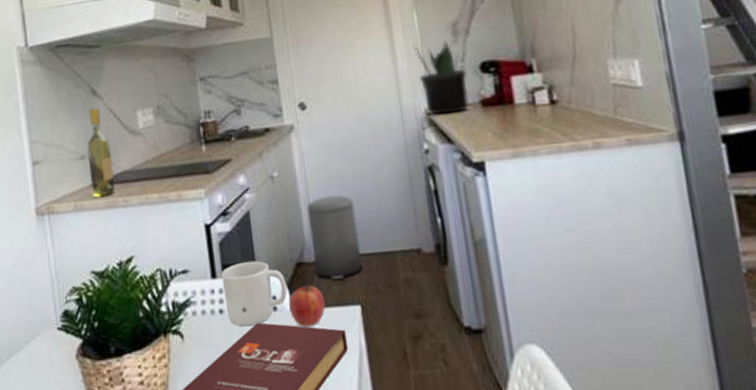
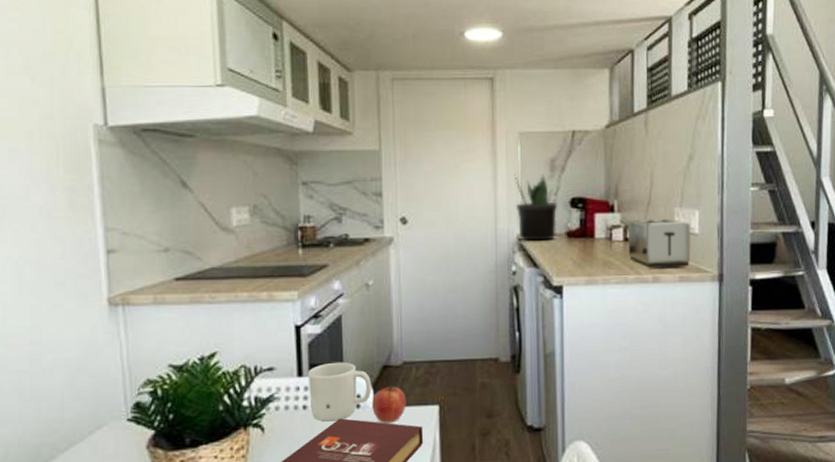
bottle: present [86,108,116,198] -> none [171,200,202,292]
pedal bin: present [307,195,362,279] -> none [398,306,445,382]
toaster: none [552,73,638,133] -> present [628,219,691,269]

